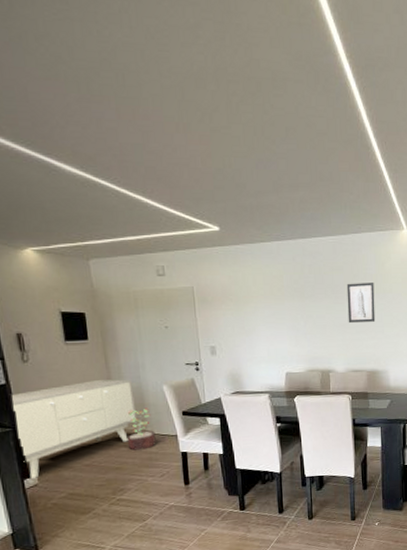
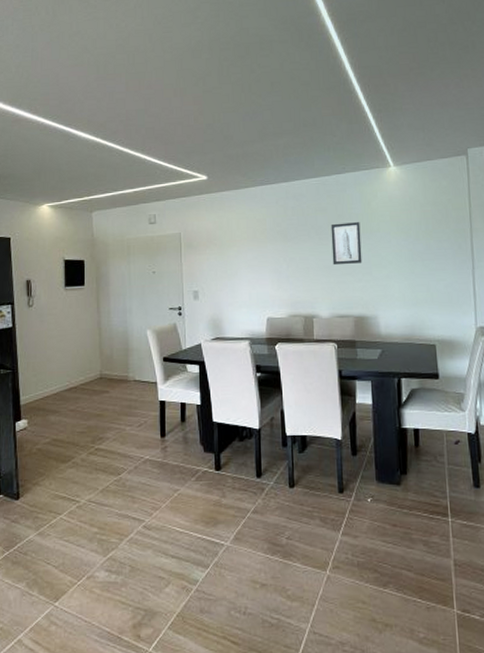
sideboard: present [12,379,137,479] -> none [16,323,121,421]
decorative plant: present [127,408,156,450] -> none [110,353,137,397]

